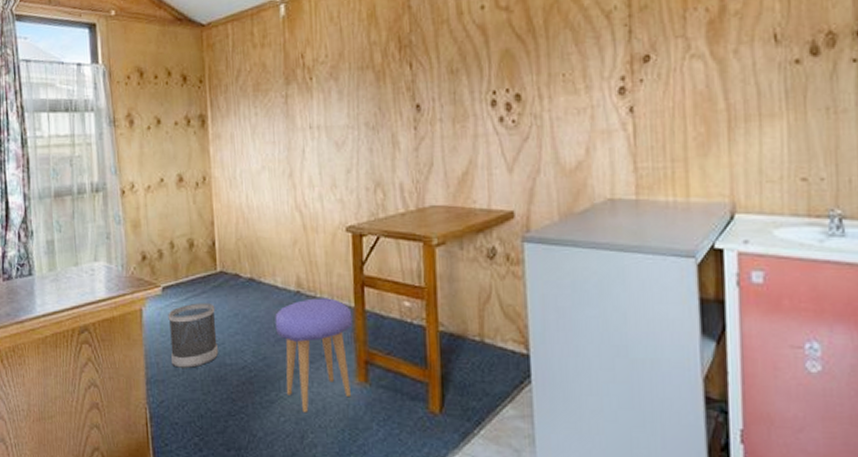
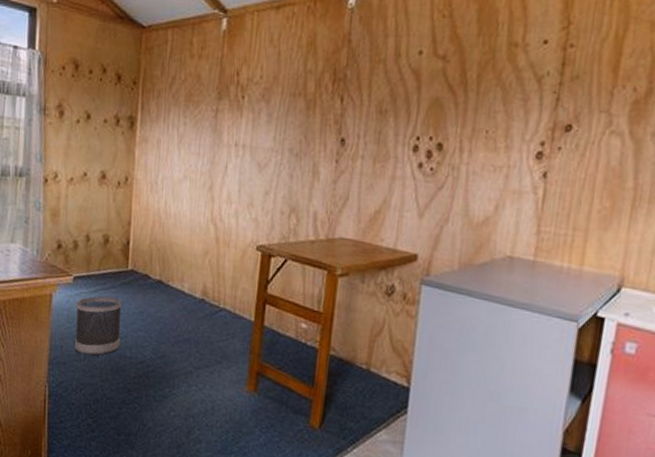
stool: present [275,298,353,412] -> none [176,307,251,411]

